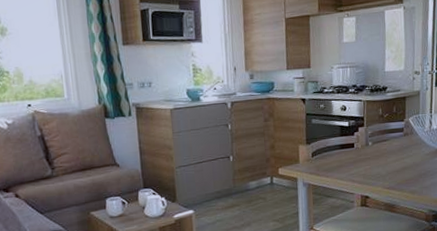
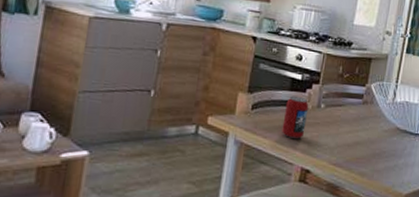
beverage can: none [339,139,359,174] -> present [282,95,309,139]

